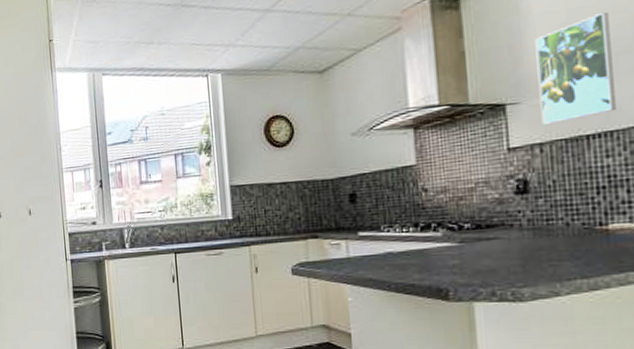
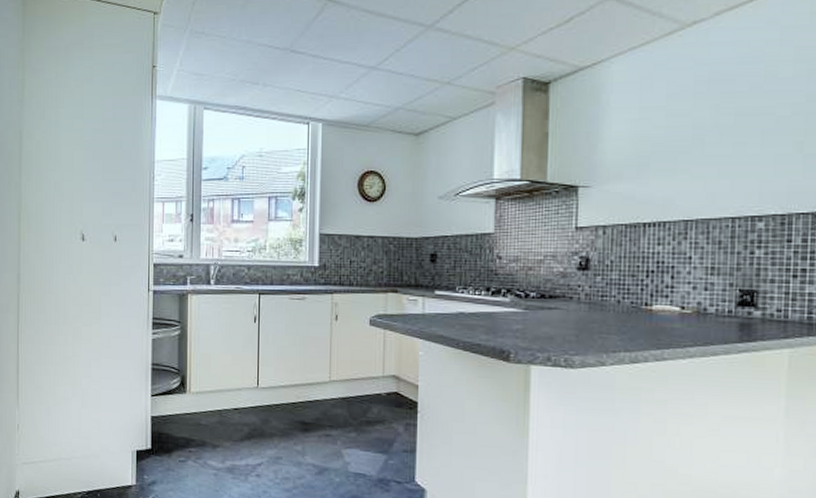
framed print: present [535,11,616,126] -> none [607,113,674,210]

